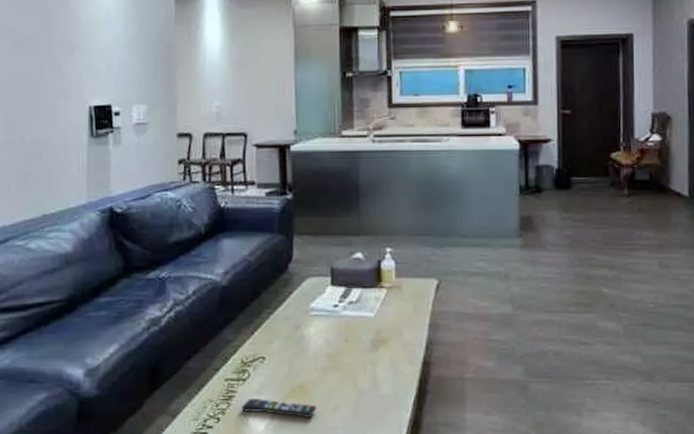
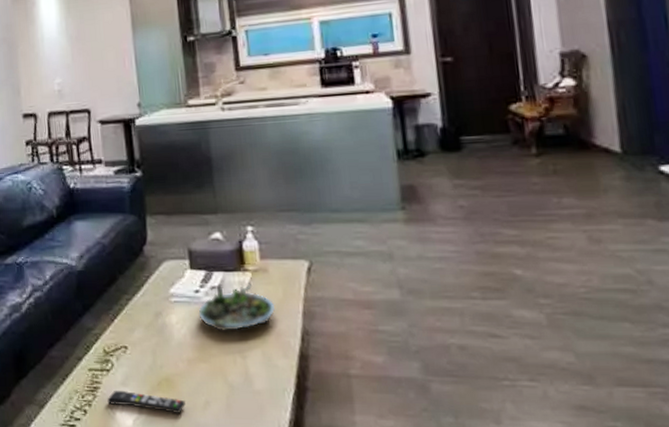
succulent planter: none [335,298,406,342] -> present [198,283,276,331]

